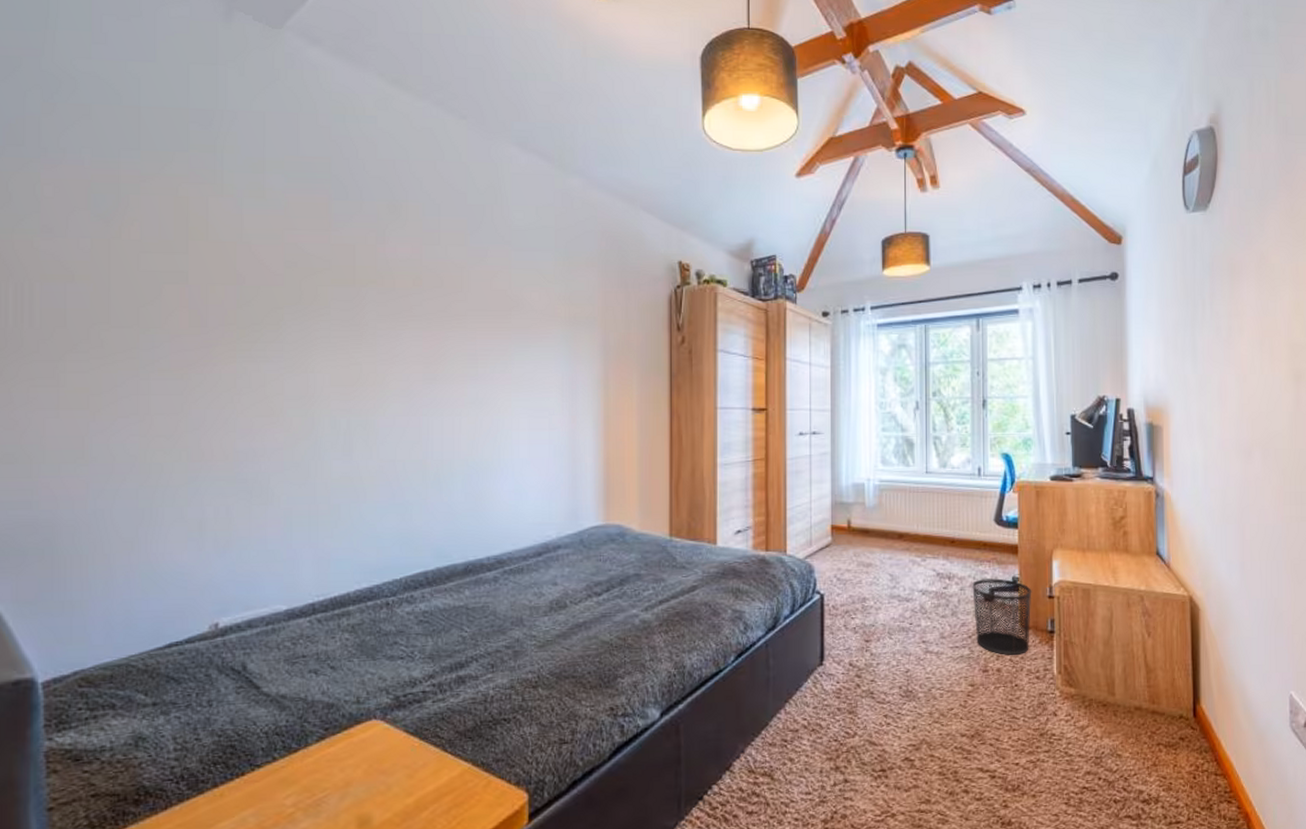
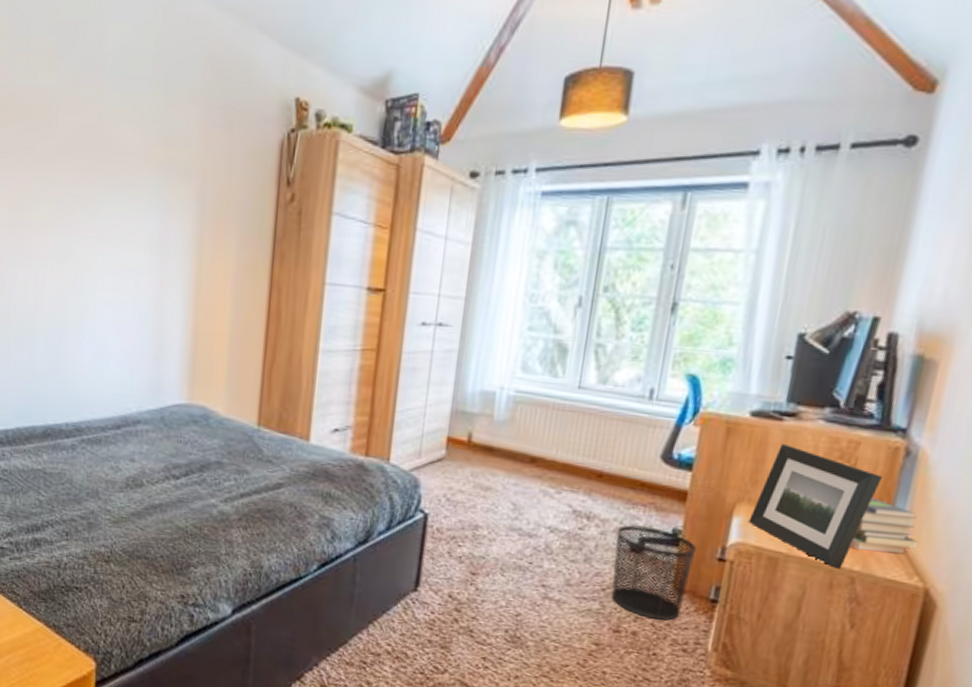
picture frame: none [1064,498,1145,591] -> present [748,443,882,569]
books: none [1134,531,1177,573] -> present [849,497,918,554]

